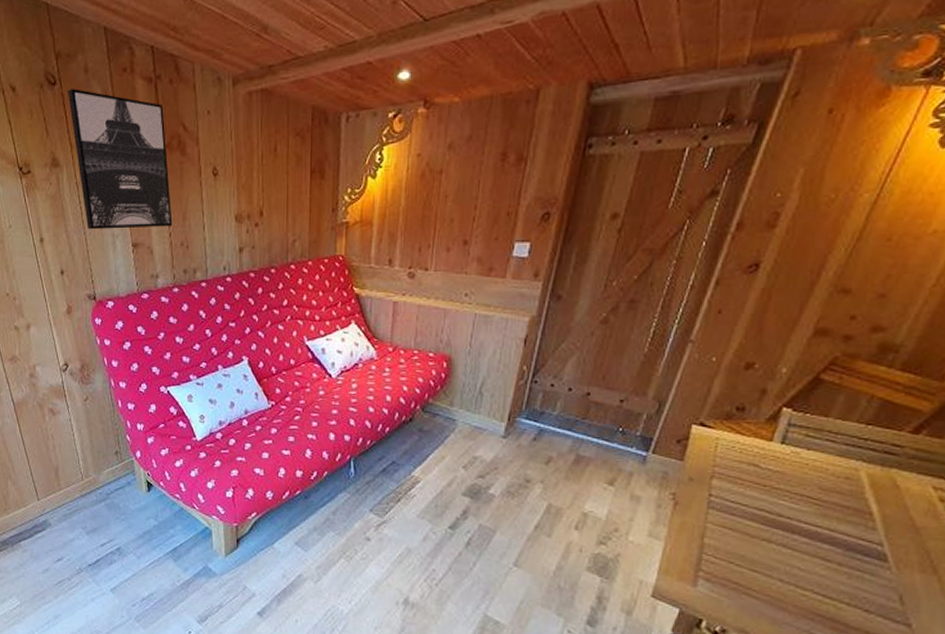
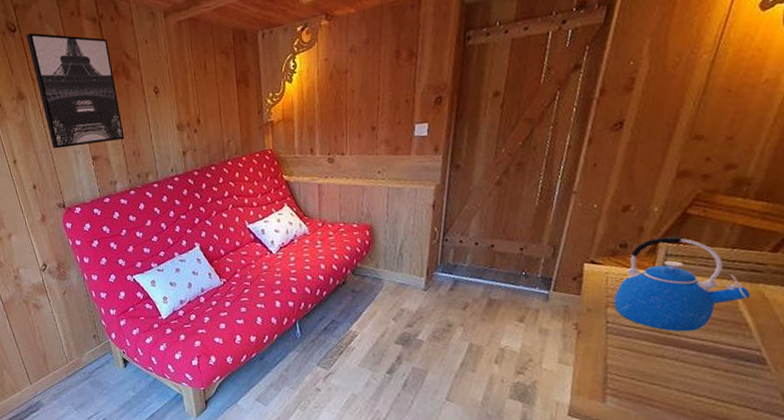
kettle: none [721,403,880,515] -> present [614,236,751,332]

